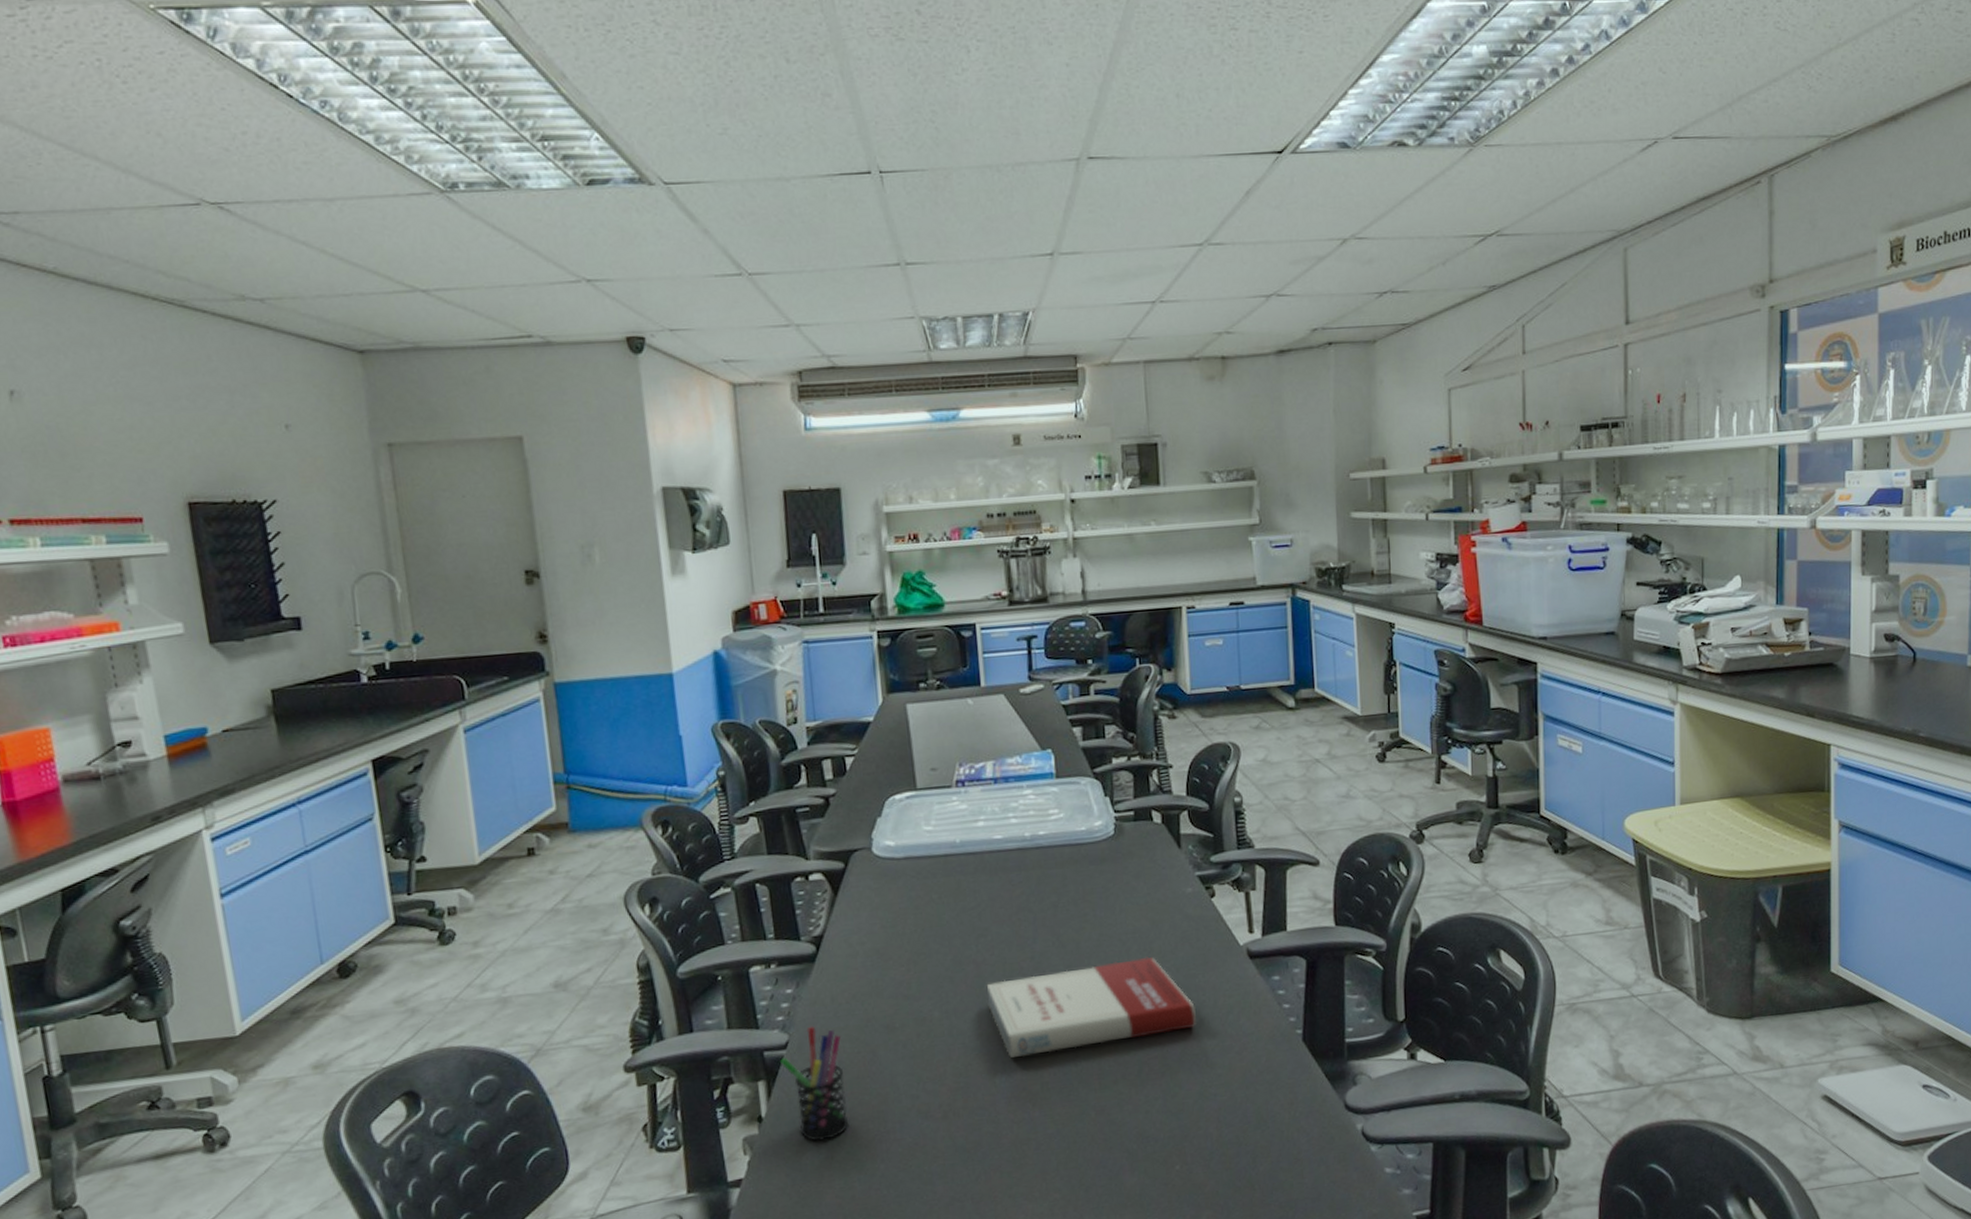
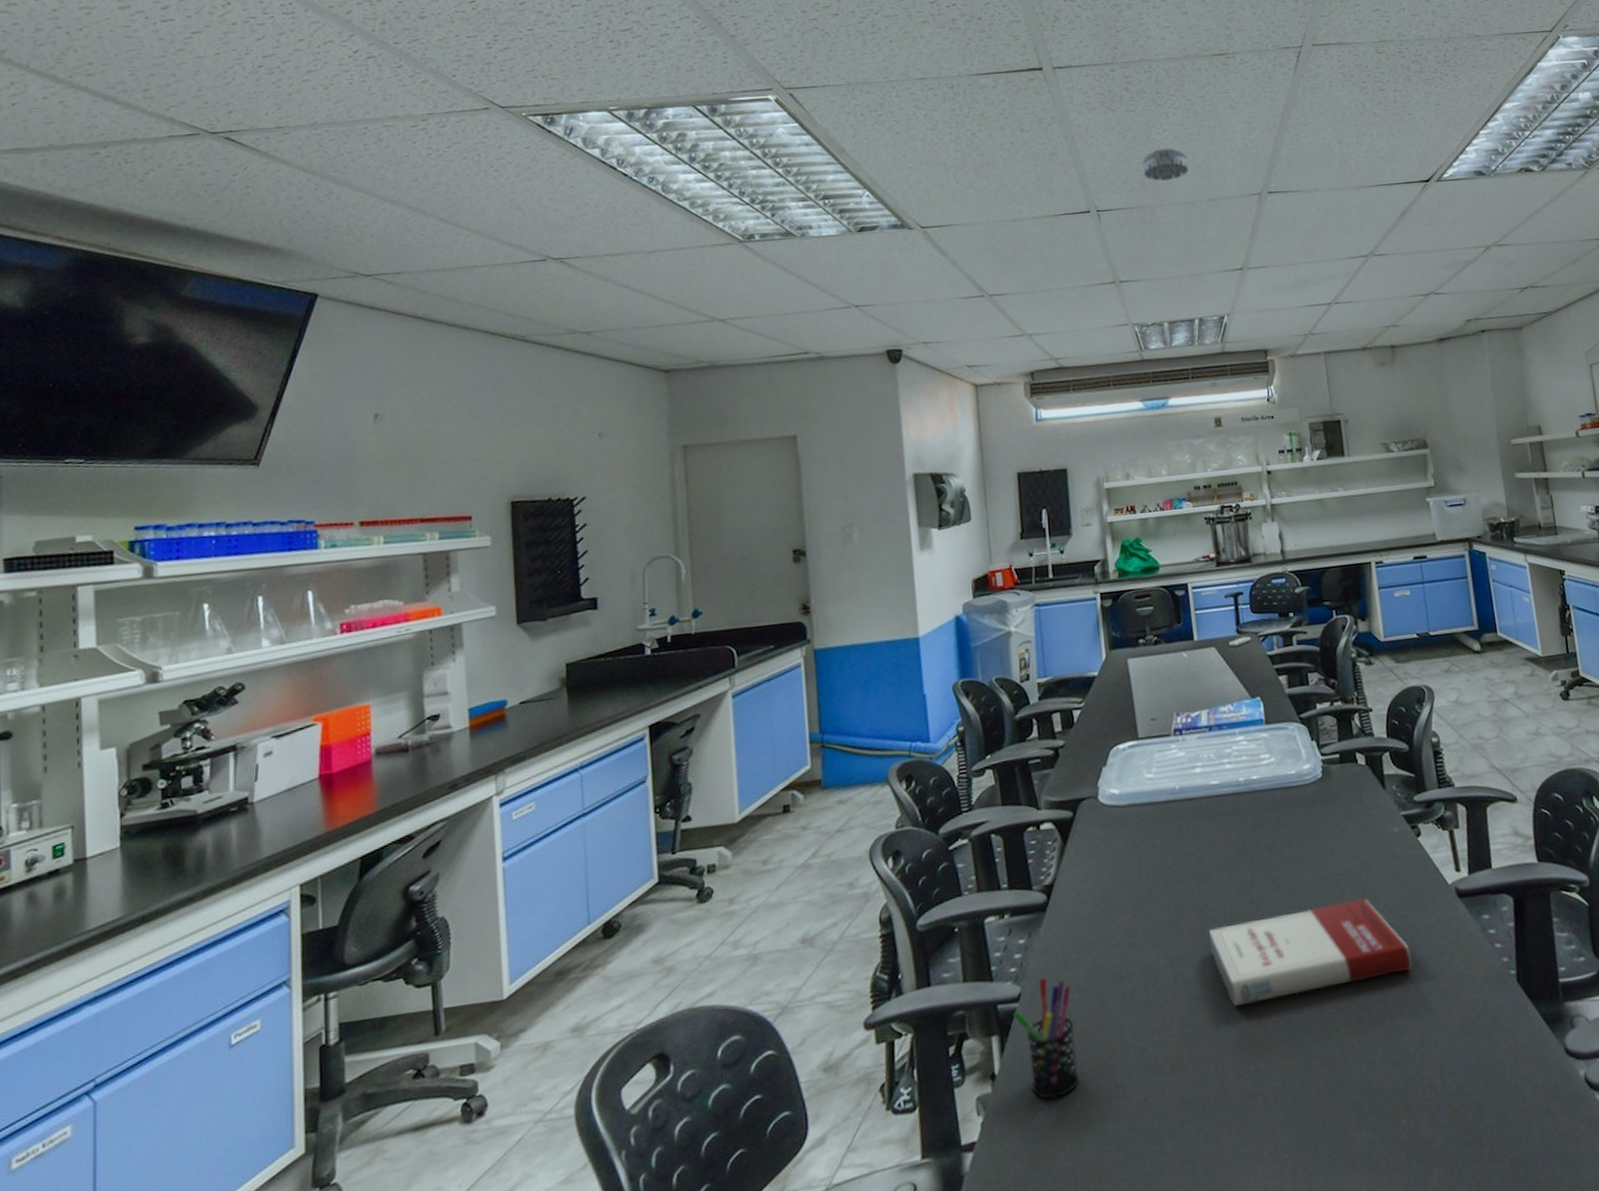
smoke detector: none [935,94,993,136] -> present [1142,148,1189,181]

